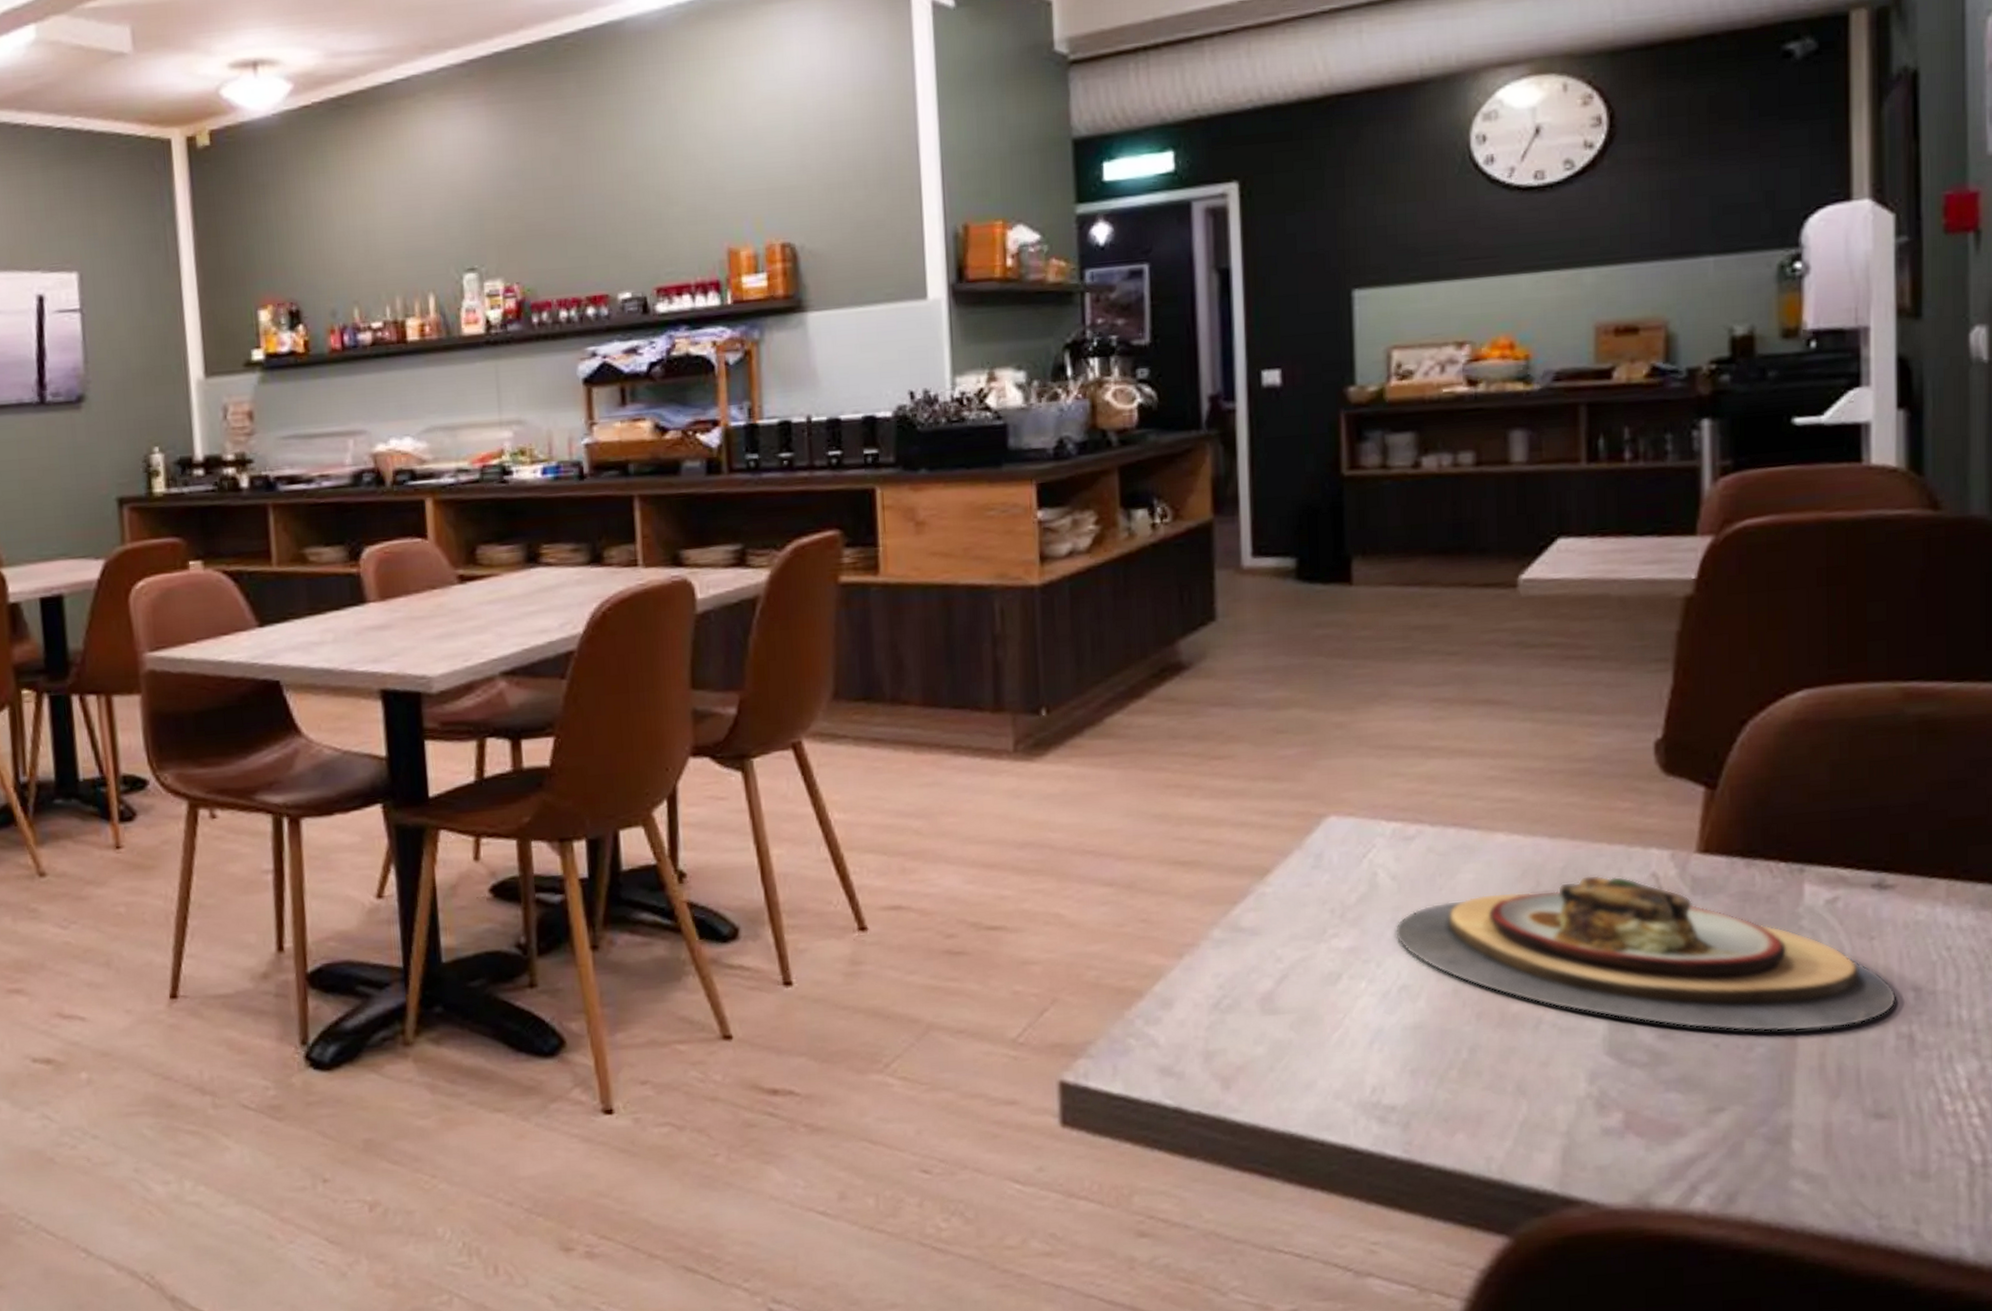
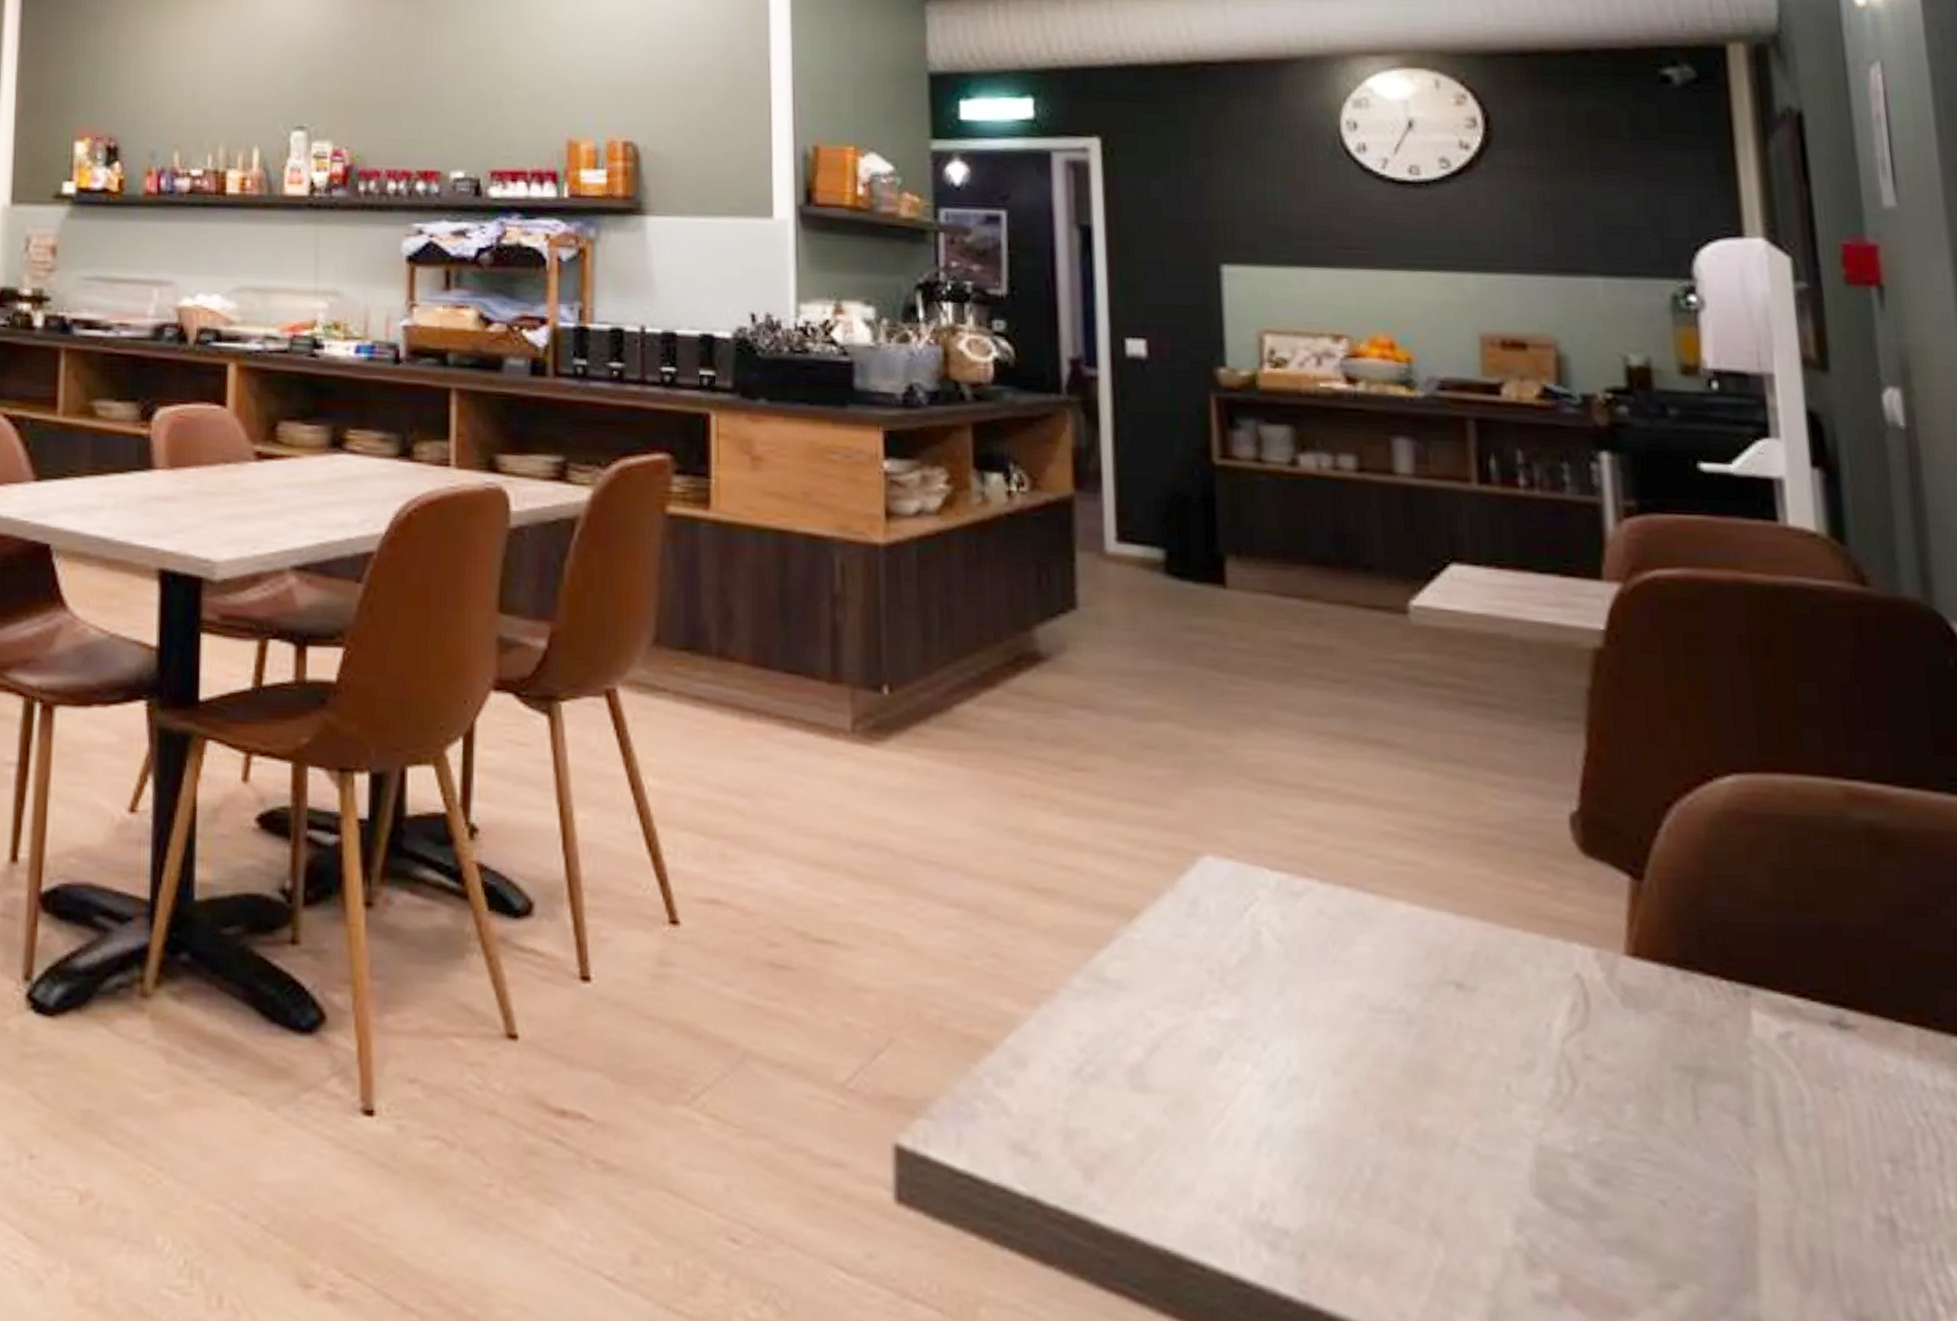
plate: present [1394,875,1896,1032] -> none [1282,966,1871,1199]

